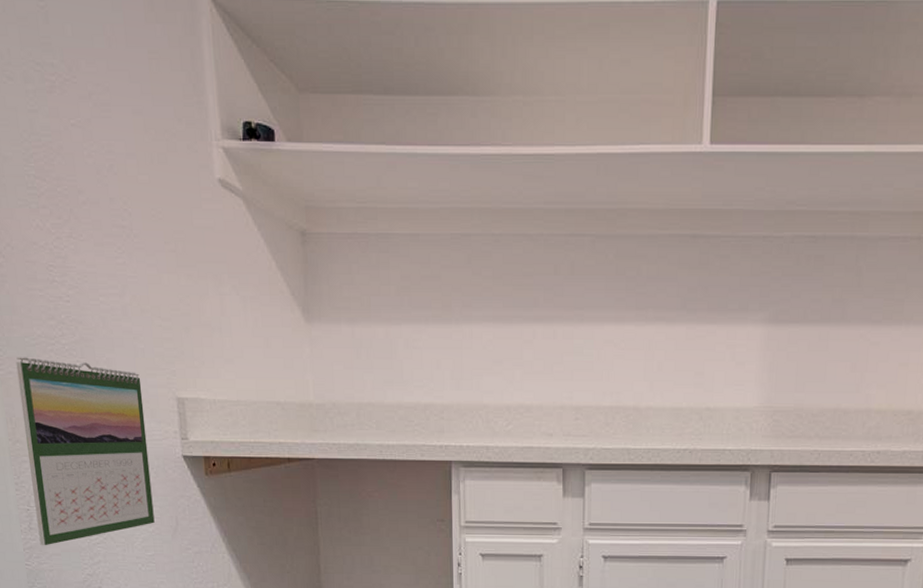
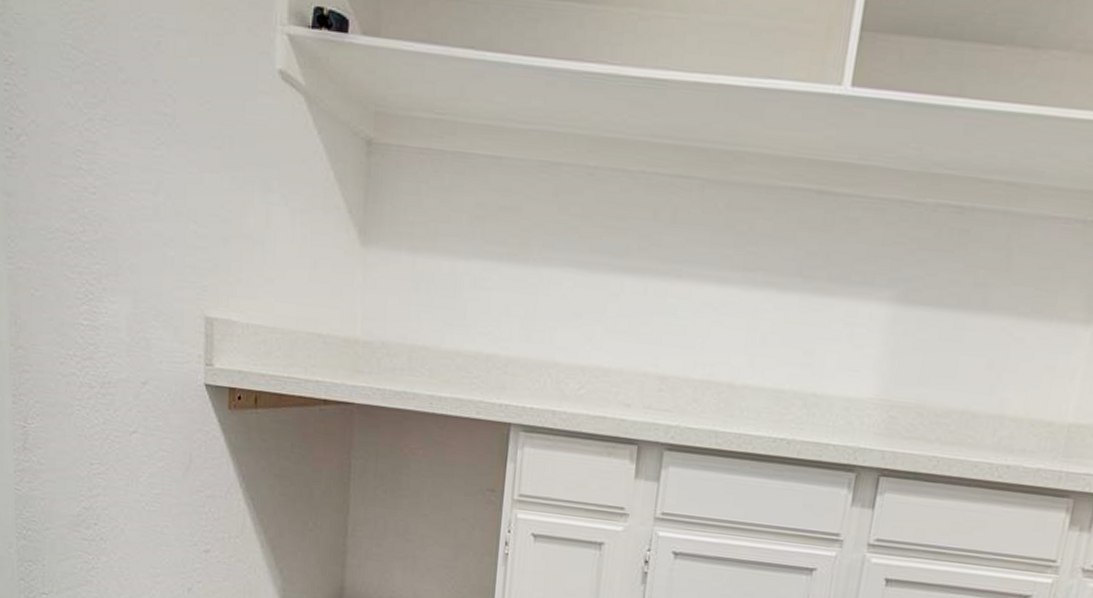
calendar: present [16,357,155,546] -> none [28,251,167,470]

